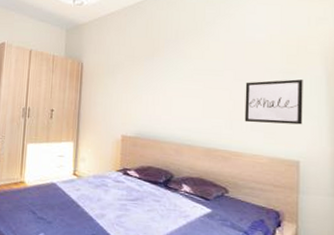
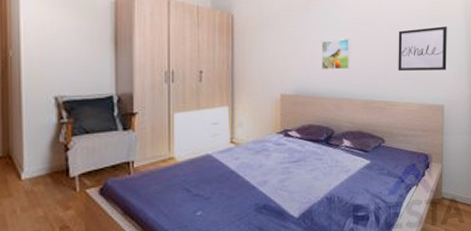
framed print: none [163,87,194,117] -> present [322,39,351,70]

